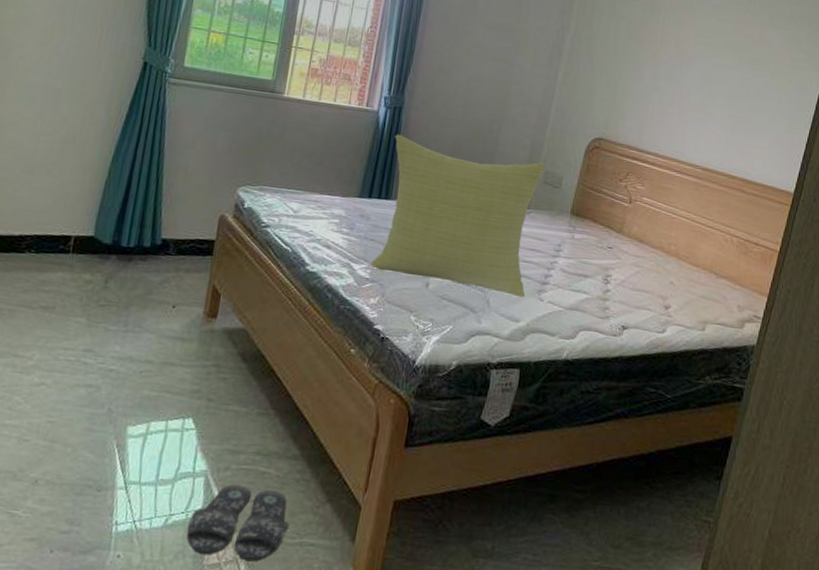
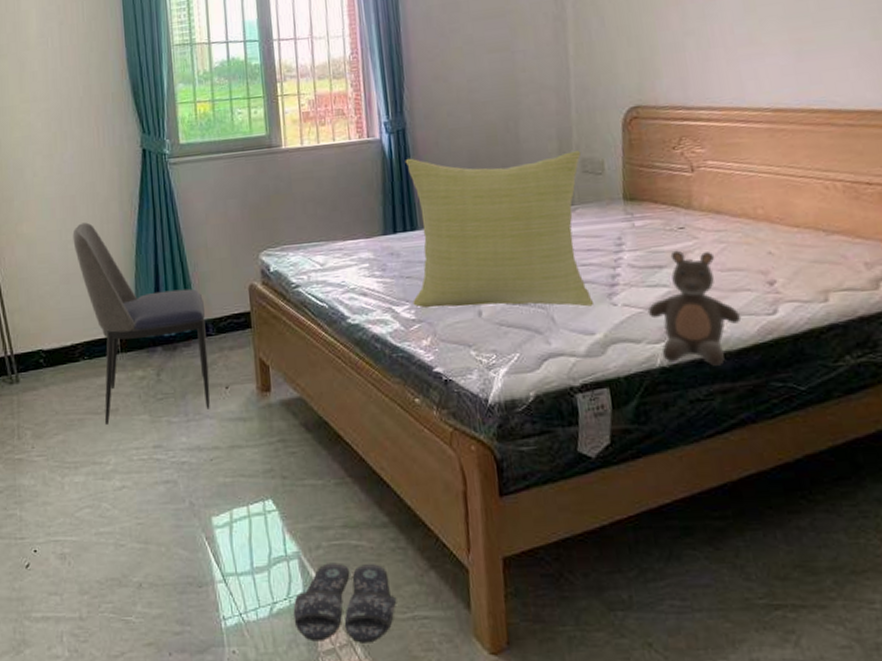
chair: none [36,118,171,324] -> present [72,222,210,425]
teddy bear: none [566,265,638,367] -> present [647,250,742,366]

